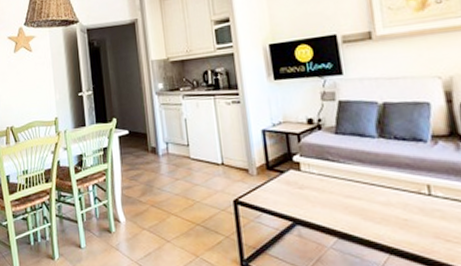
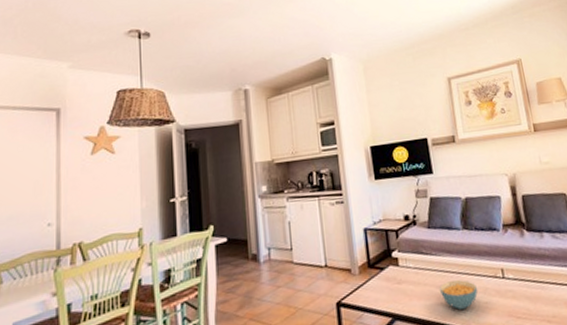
cereal bowl: none [348,192,396,223] -> present [440,280,478,310]

